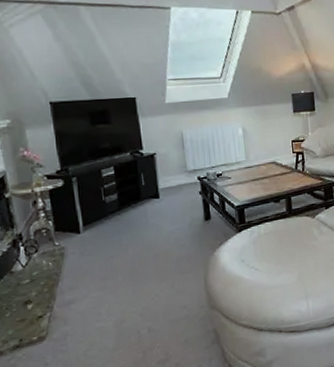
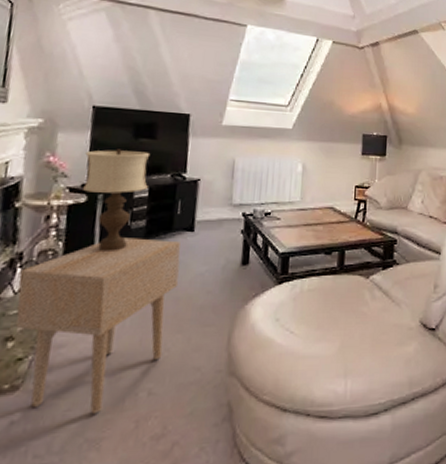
side table: none [23,208,155,351] -> present [16,238,181,414]
table lamp: none [53,136,113,224] -> present [83,149,149,251]

